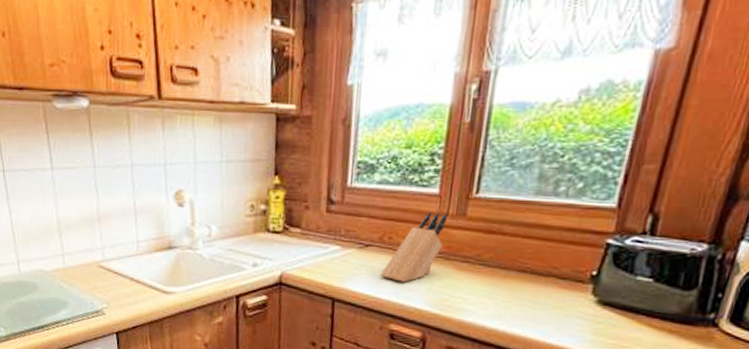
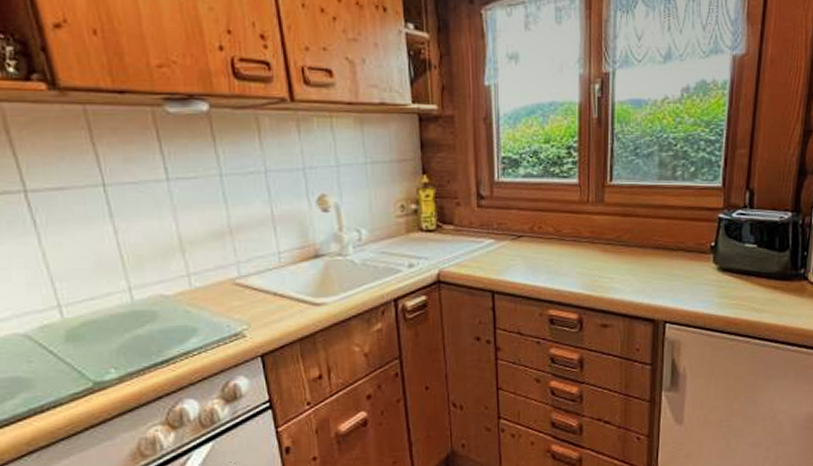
knife block: present [380,211,448,283] -> none [535,200,588,269]

